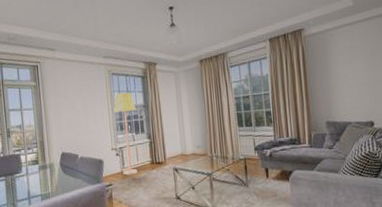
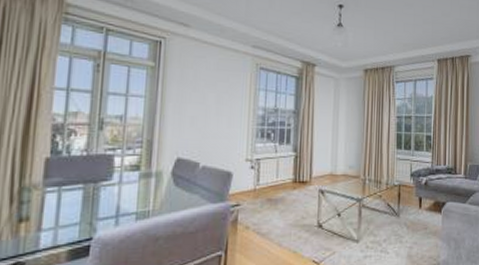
lamp: present [113,92,138,176] -> none [256,93,285,194]

